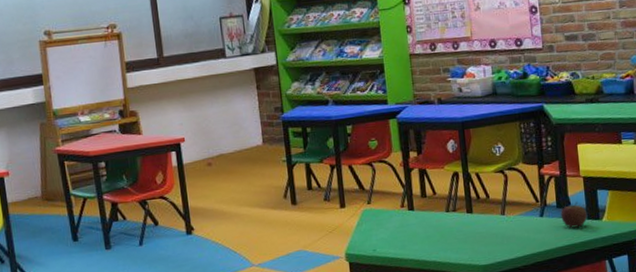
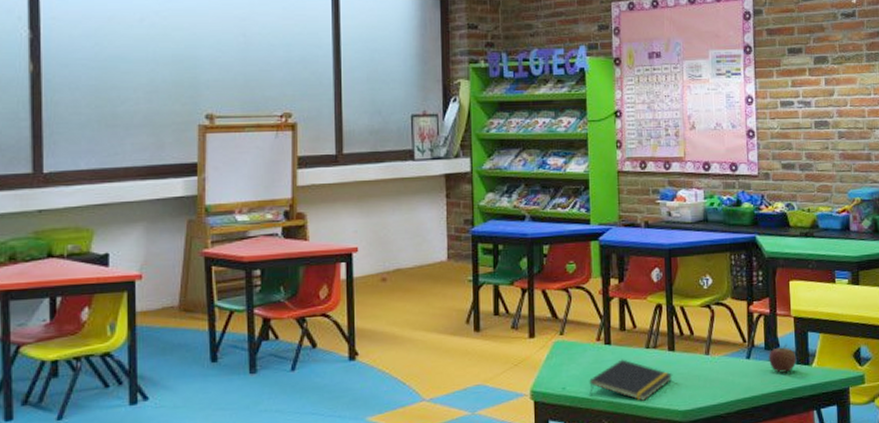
notepad: none [397,222,472,258] -> present [589,359,673,401]

